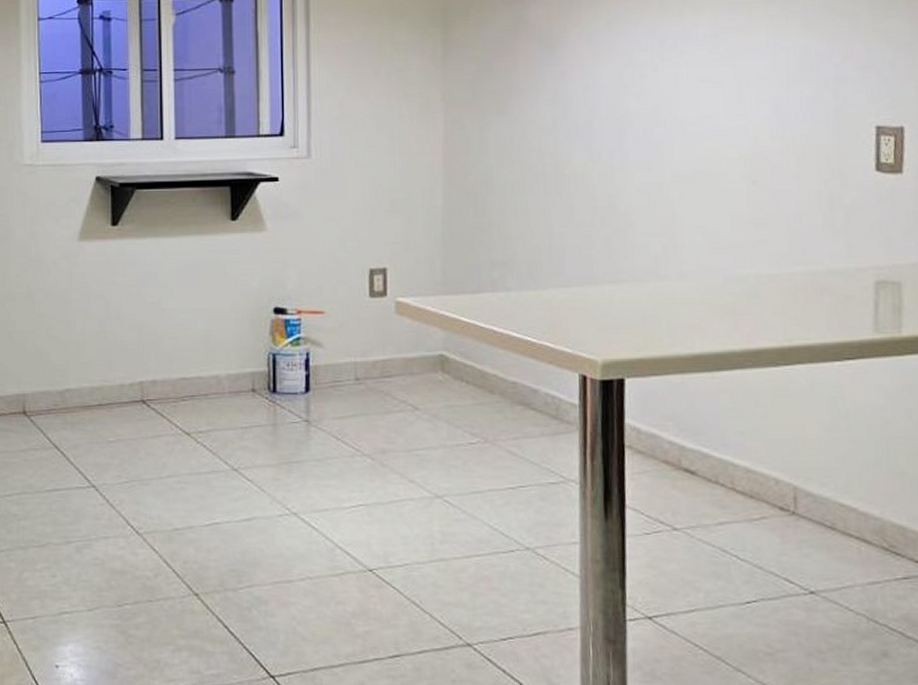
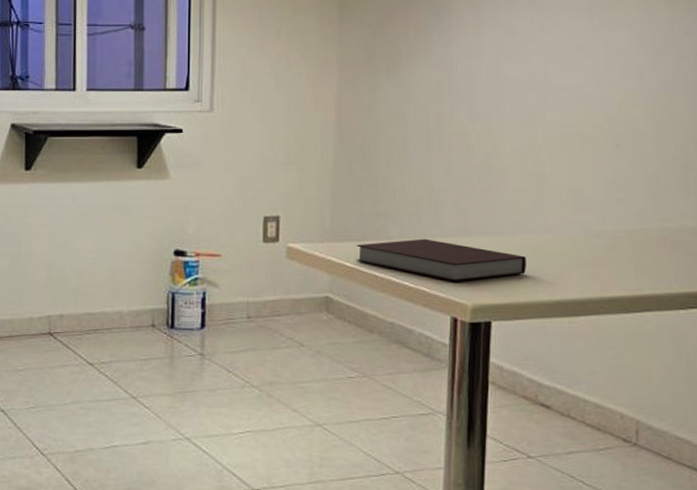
notebook: none [472,289,660,336] -> present [356,238,526,282]

